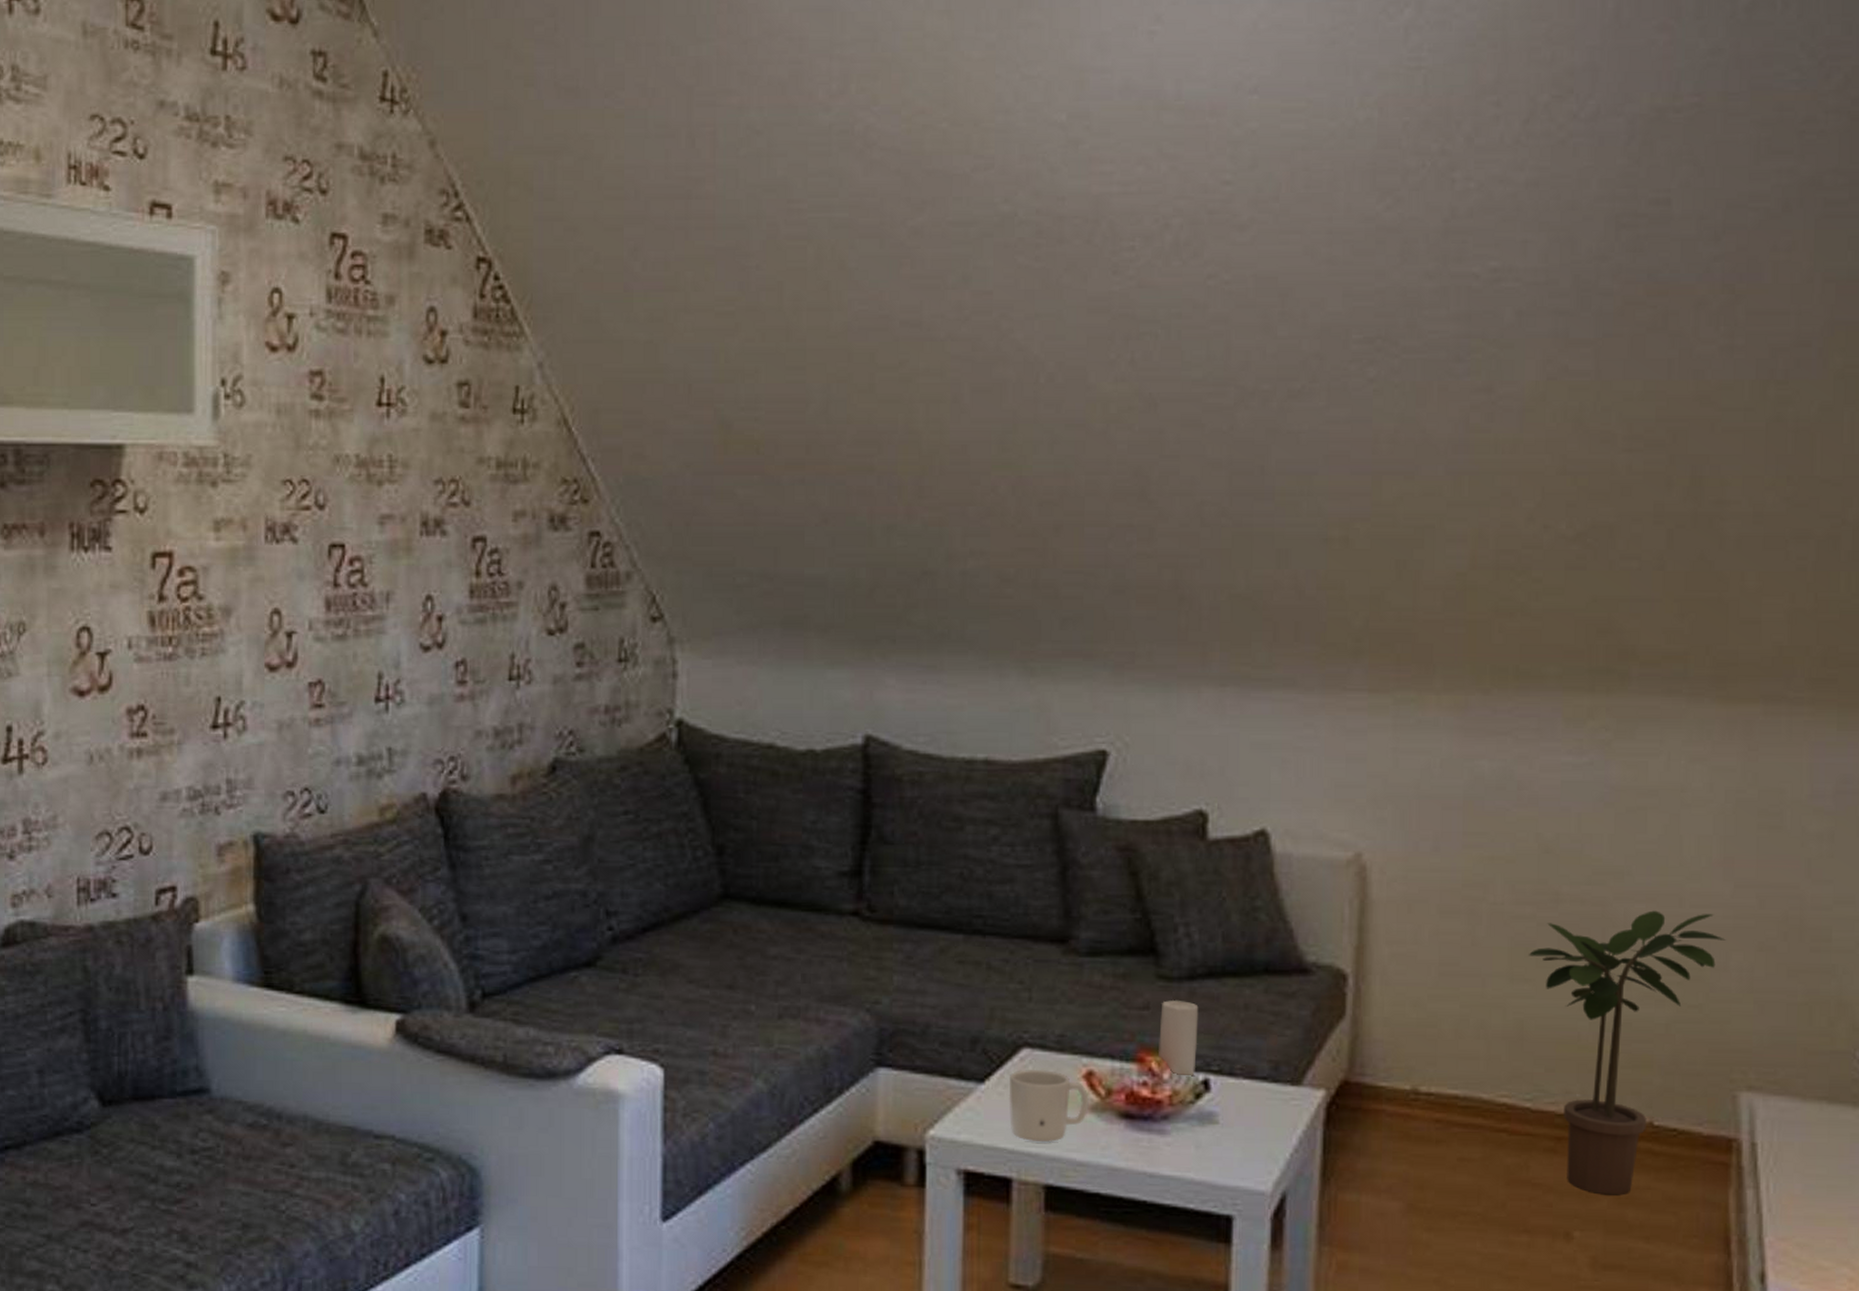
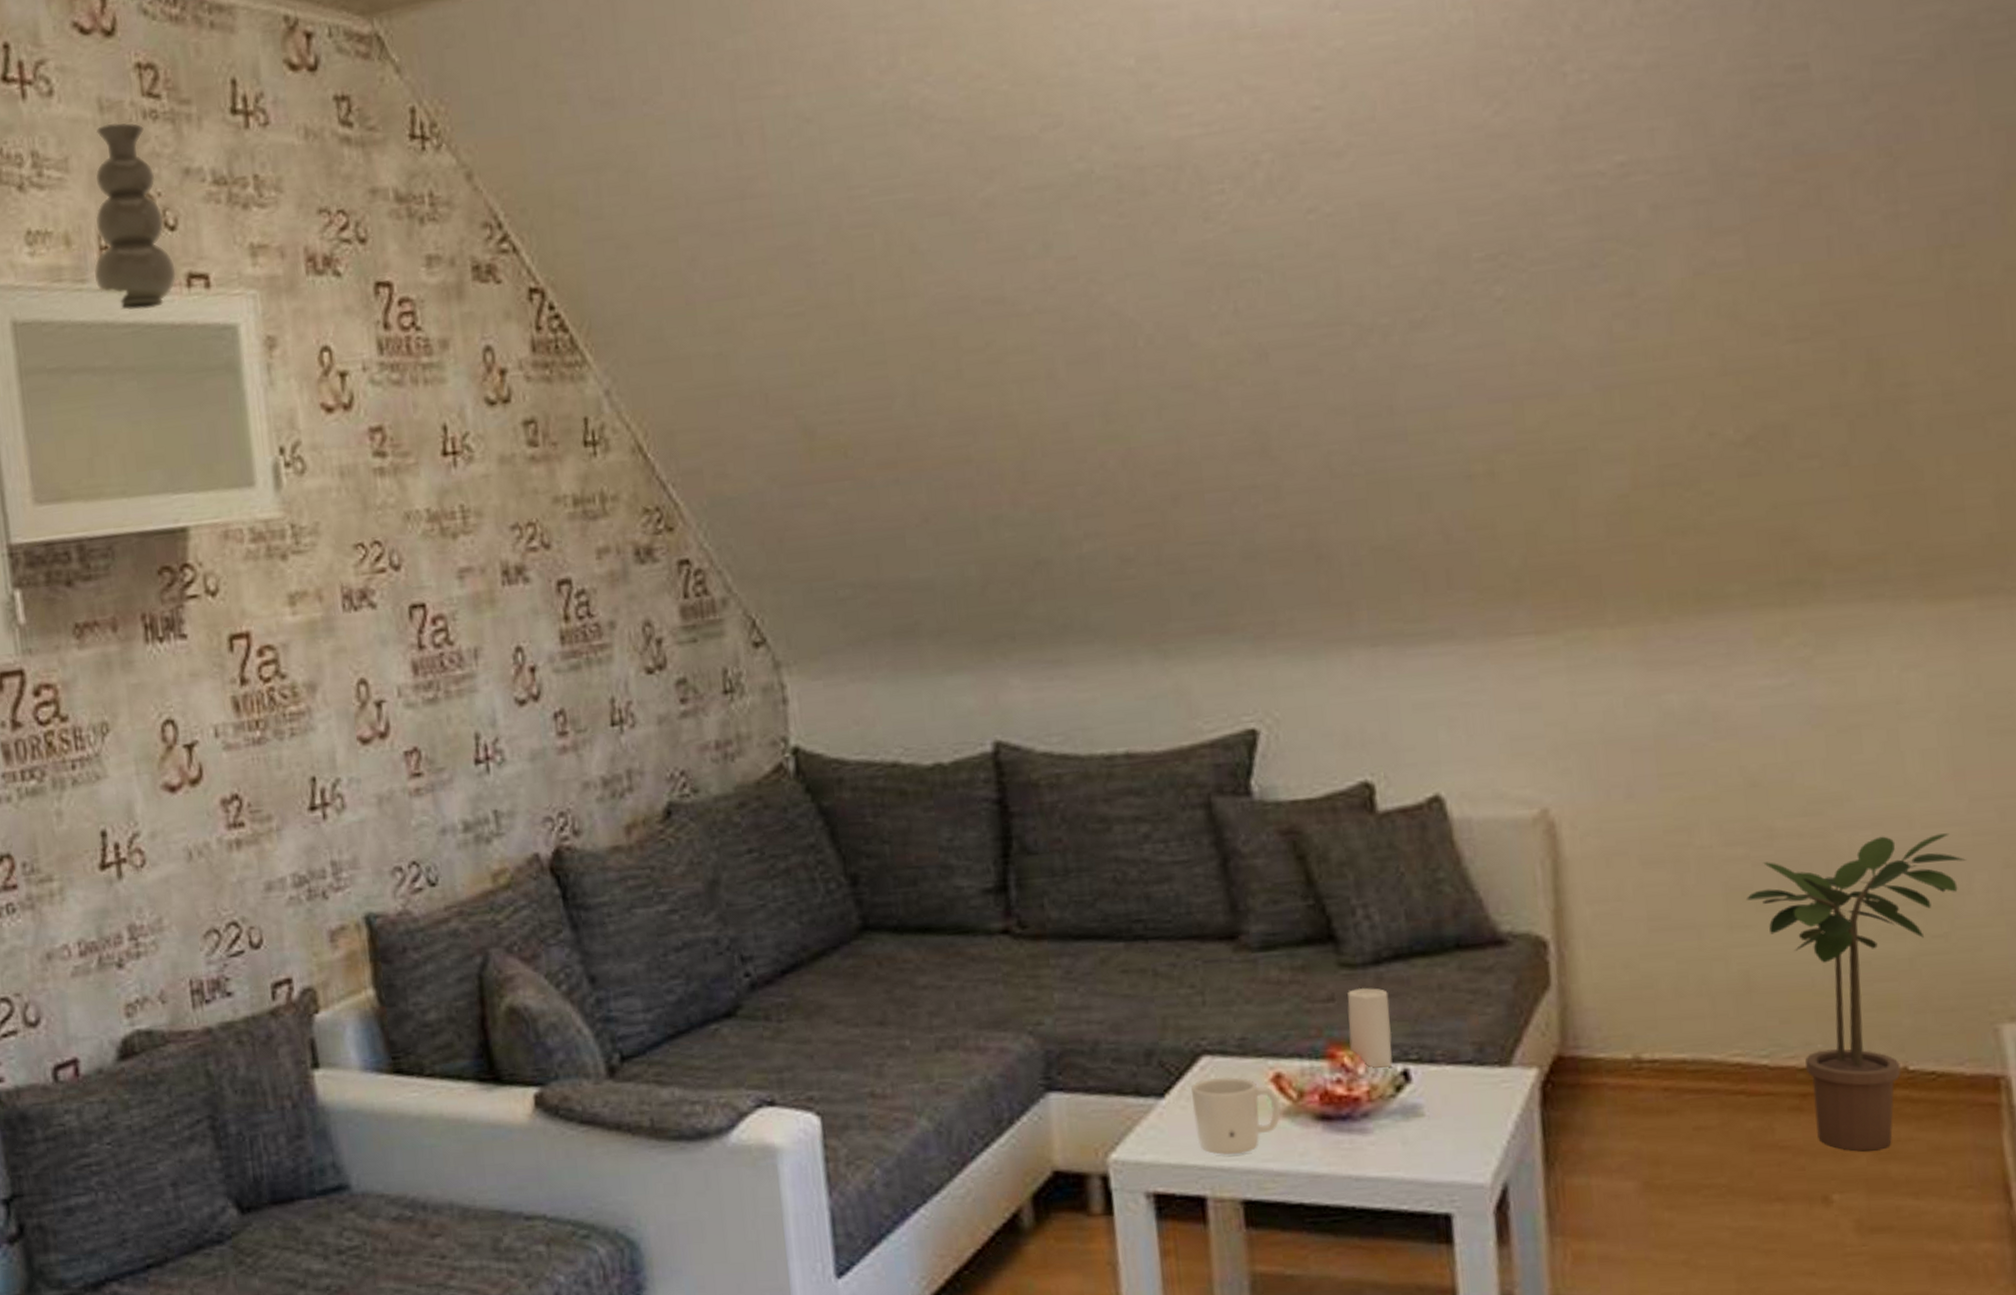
vase: none [60,48,140,230] -> present [94,123,176,310]

